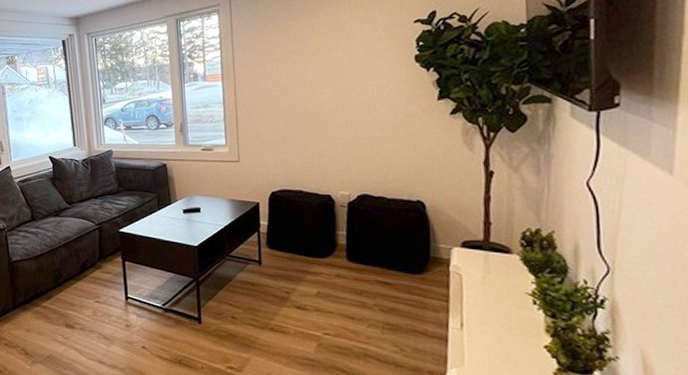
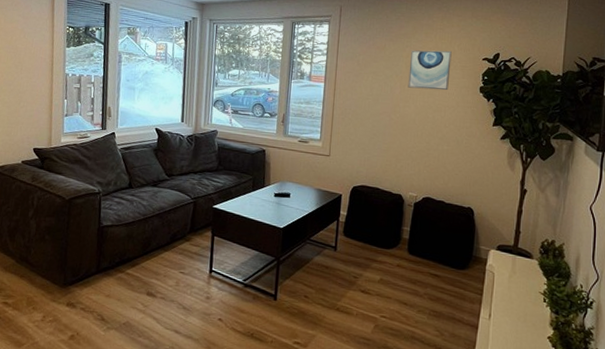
wall art: none [320,18,374,71] -> present [408,50,452,91]

